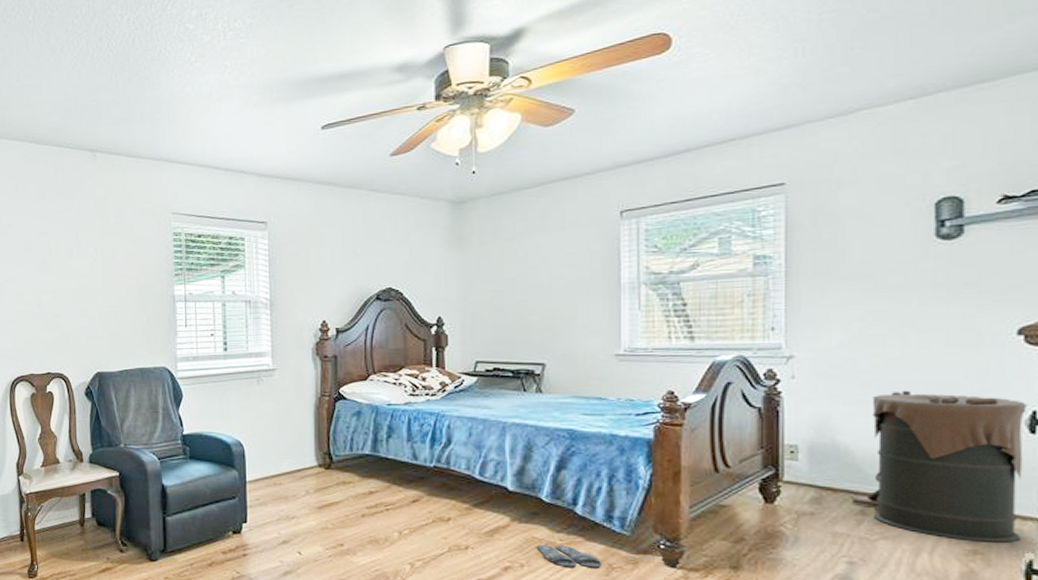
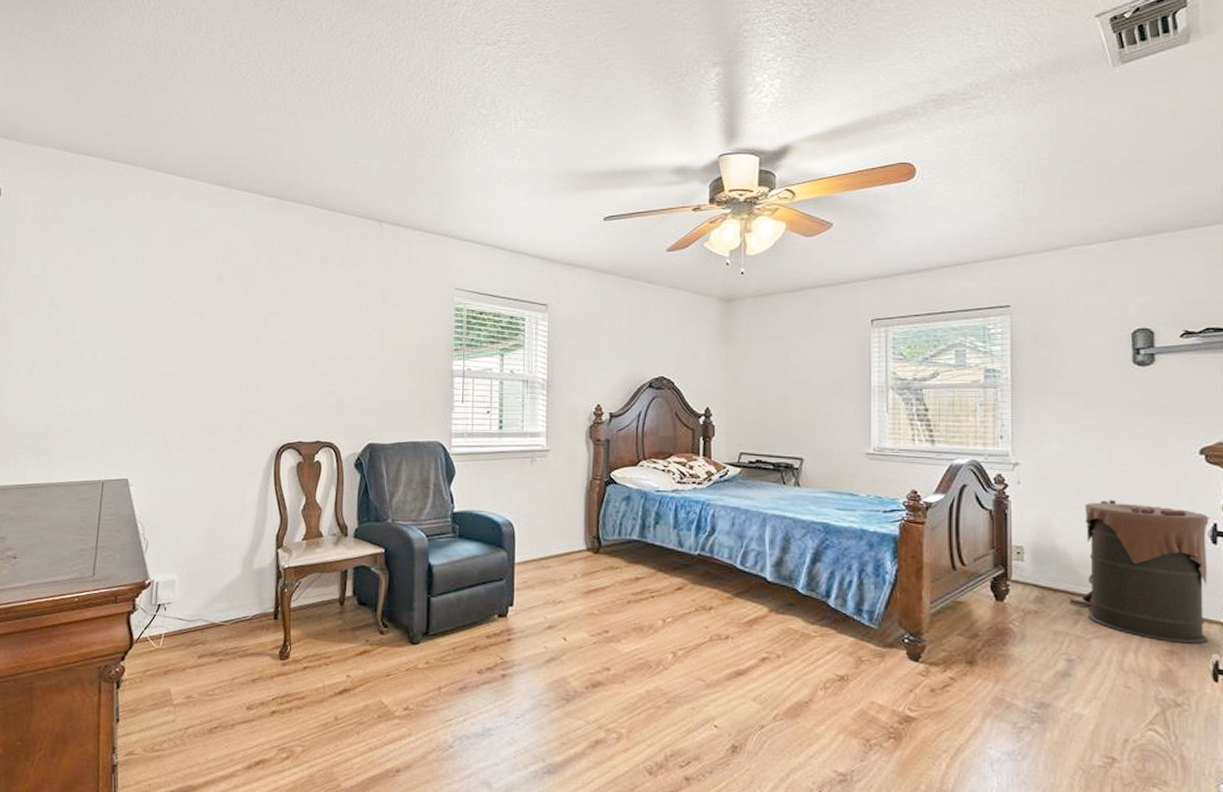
slippers: present [536,545,601,568] -> none [792,636,851,661]

